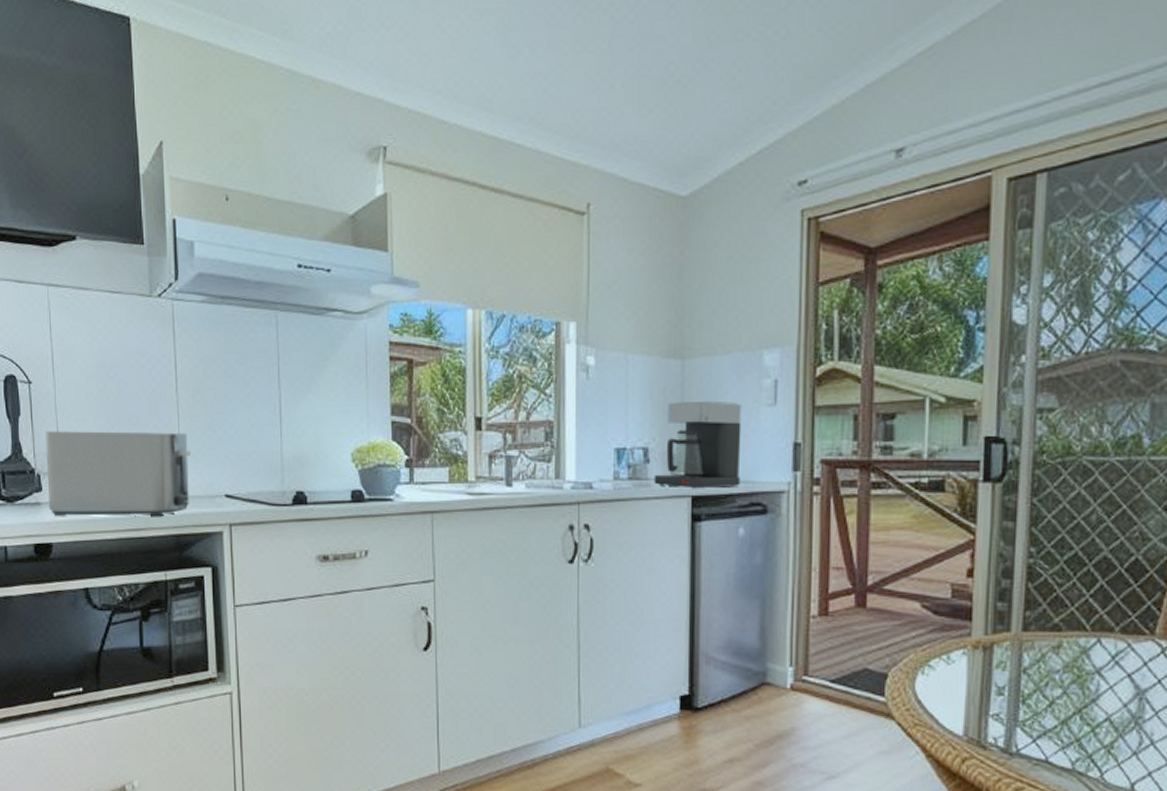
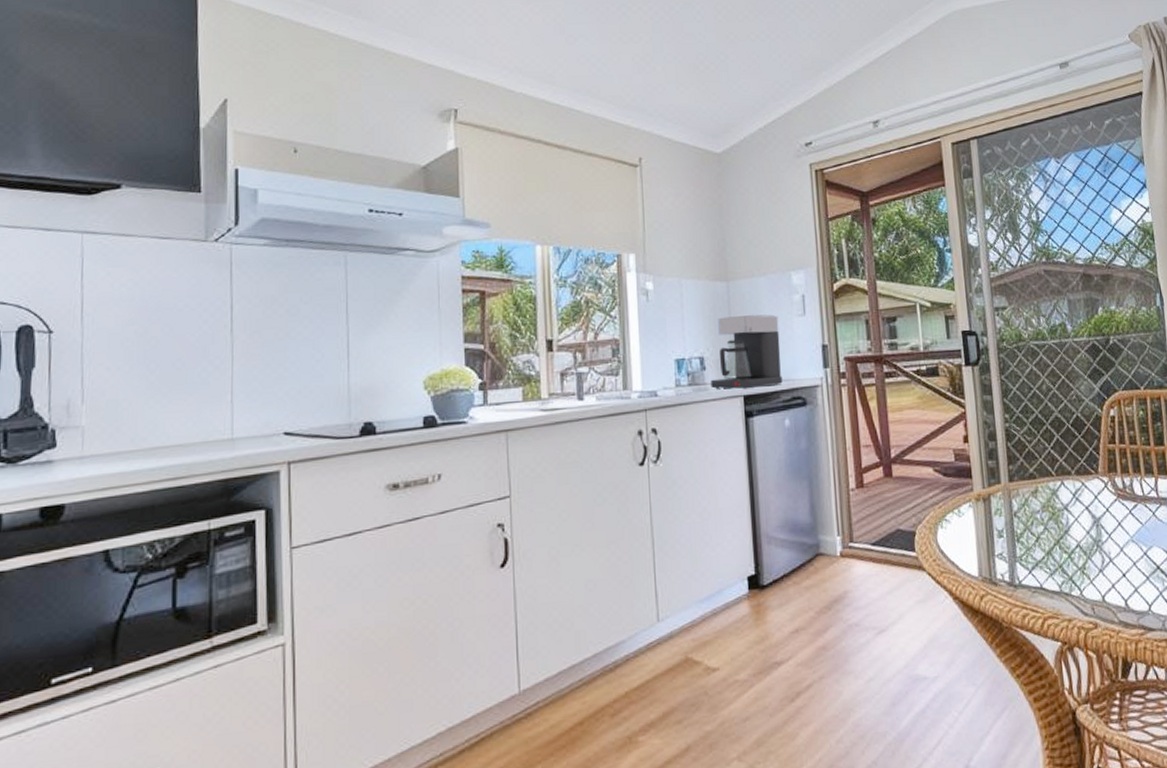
toaster: present [45,431,191,517] -> none [63,373,245,475]

